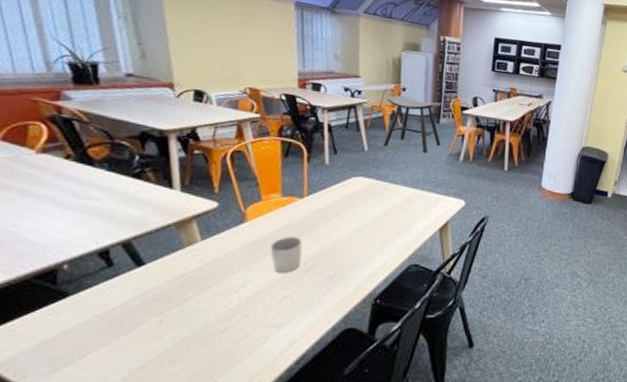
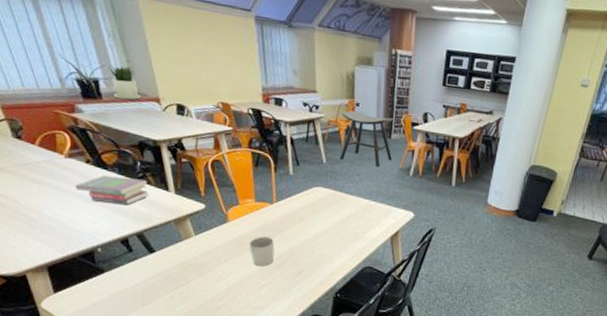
books: none [44,172,146,208] -> present [75,175,149,206]
planter: none [112,47,151,86] -> present [108,64,141,101]

